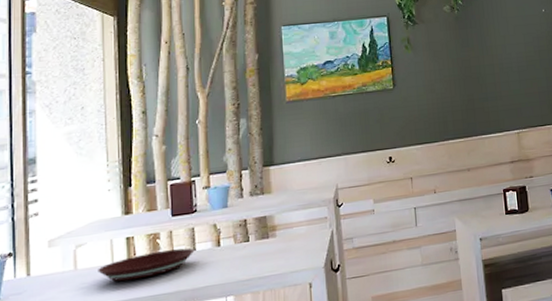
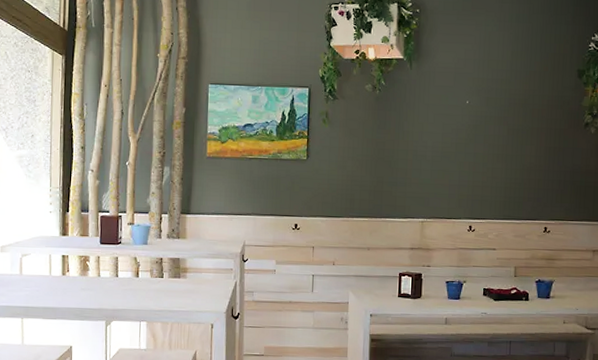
plate: present [98,248,195,282] -> none [38,272,117,293]

